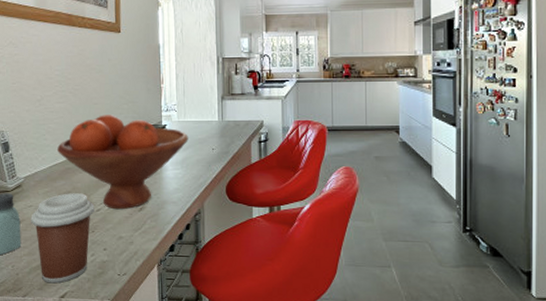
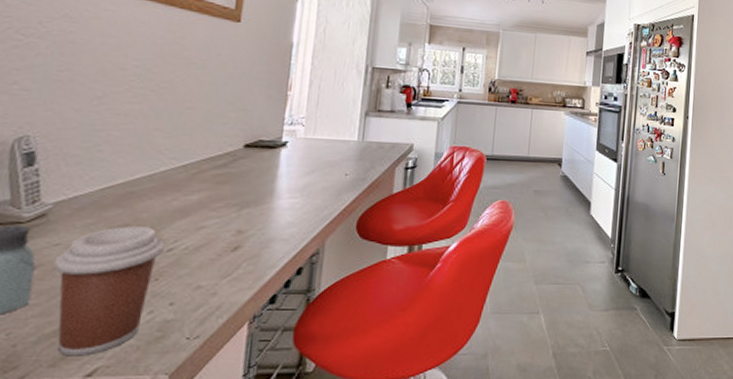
fruit bowl: present [57,115,188,210] -> none [117,123,316,250]

